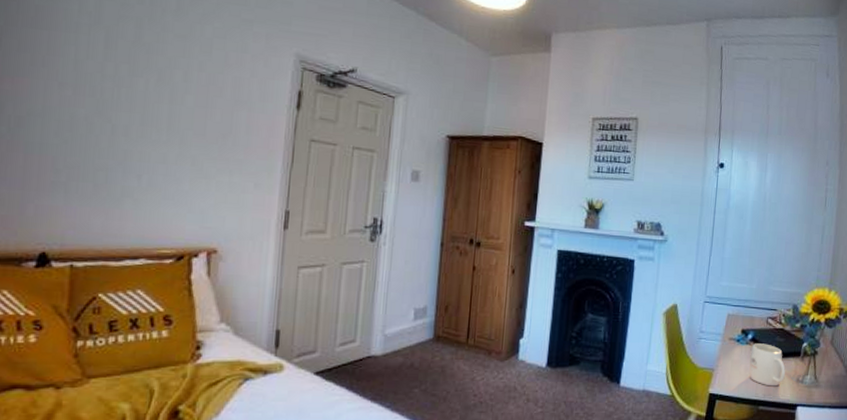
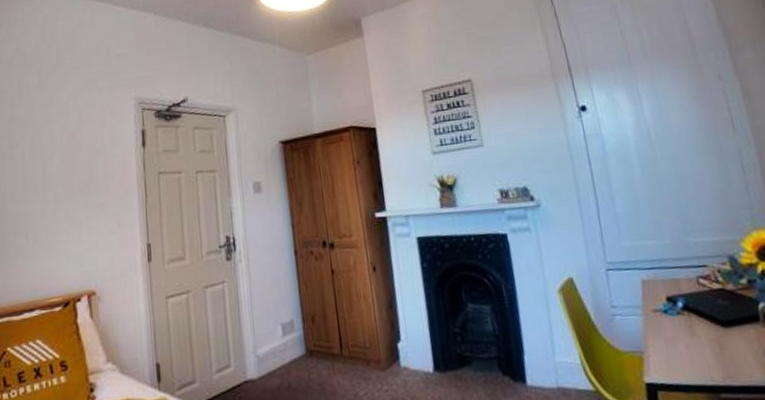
mug: present [749,343,786,387] -> none [687,310,747,366]

